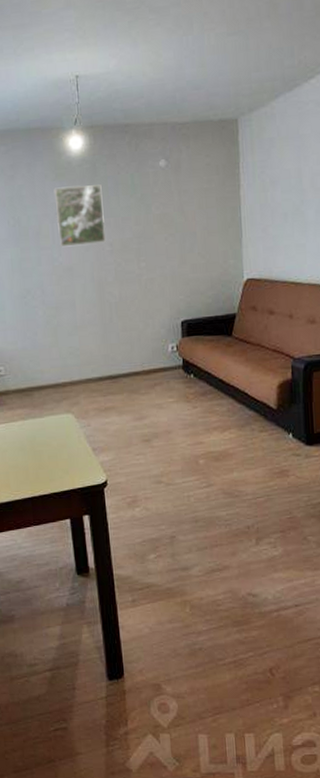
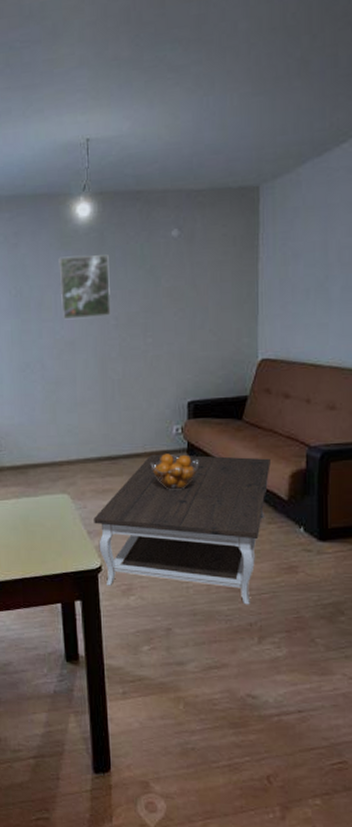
coffee table: none [98,370,260,509] -> present [94,454,271,605]
fruit basket: none [149,370,194,406] -> present [150,453,199,491]

